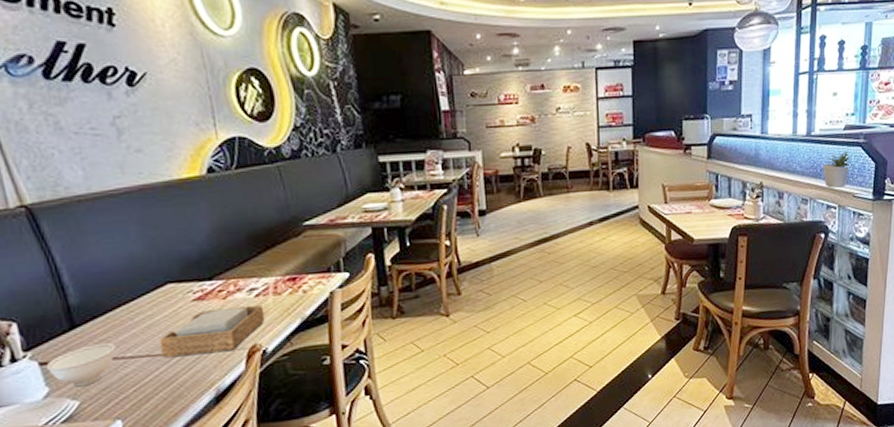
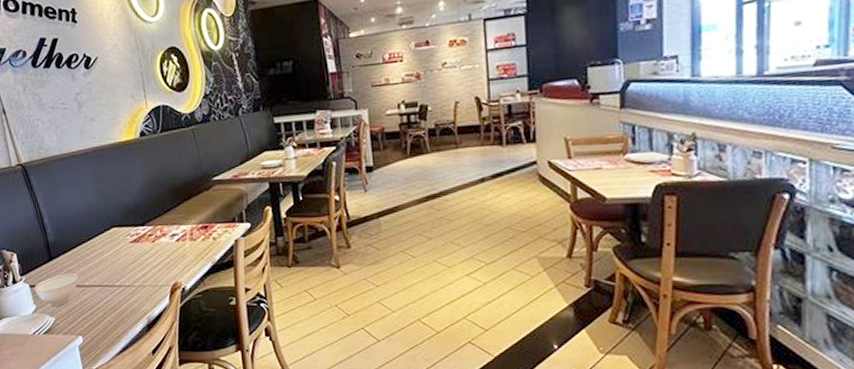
napkin holder: present [159,304,266,358] -> none [107,248,184,289]
potted plant: present [823,150,852,188] -> none [783,91,829,138]

